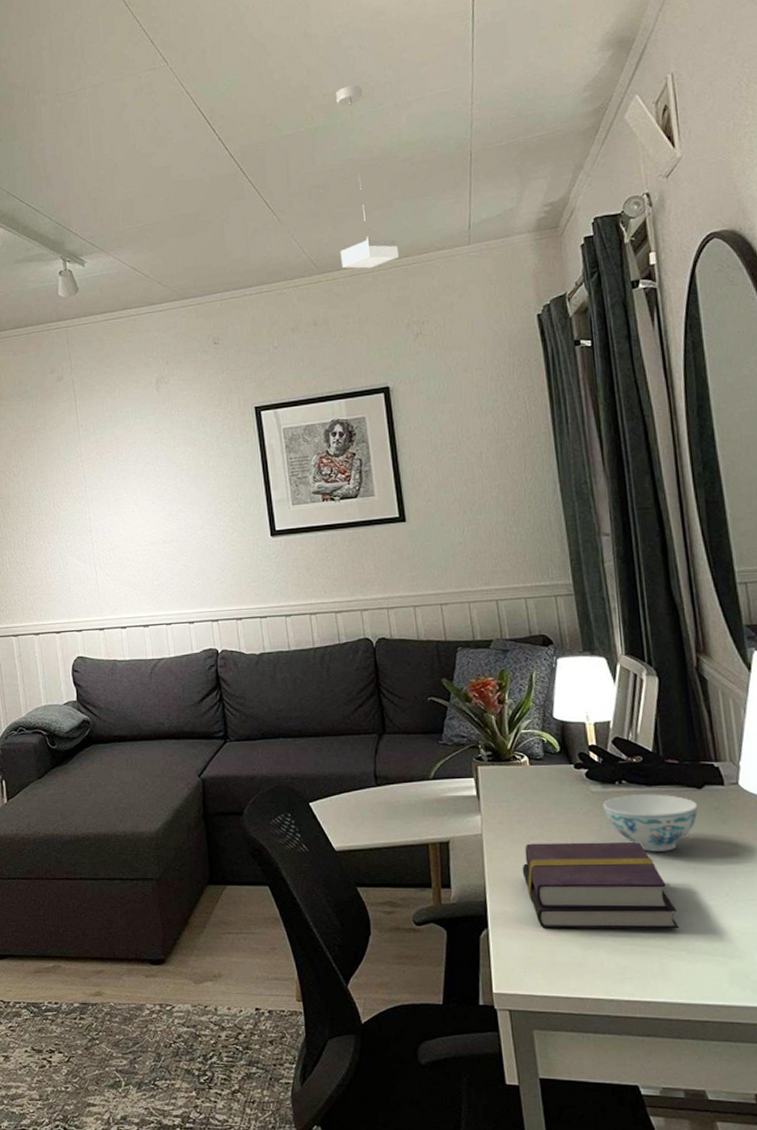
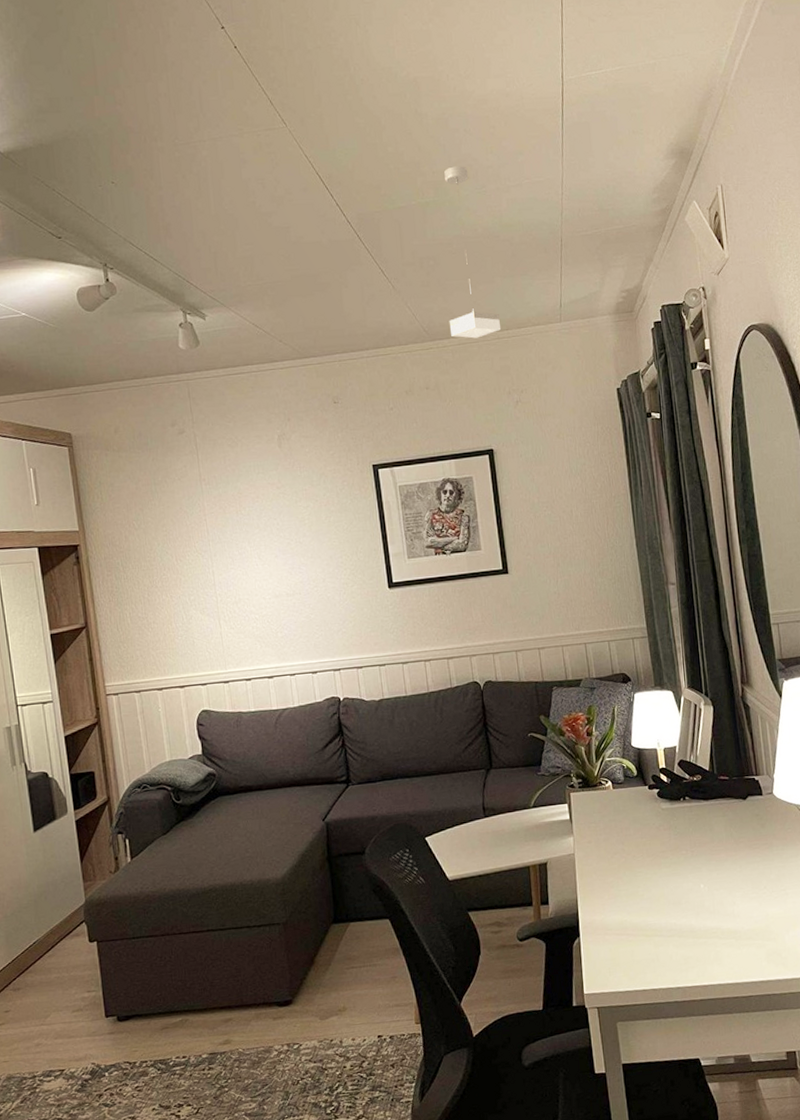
book: present [522,841,679,929] -> none [607,849,729,932]
bowl: present [602,794,698,852] -> none [670,806,744,857]

